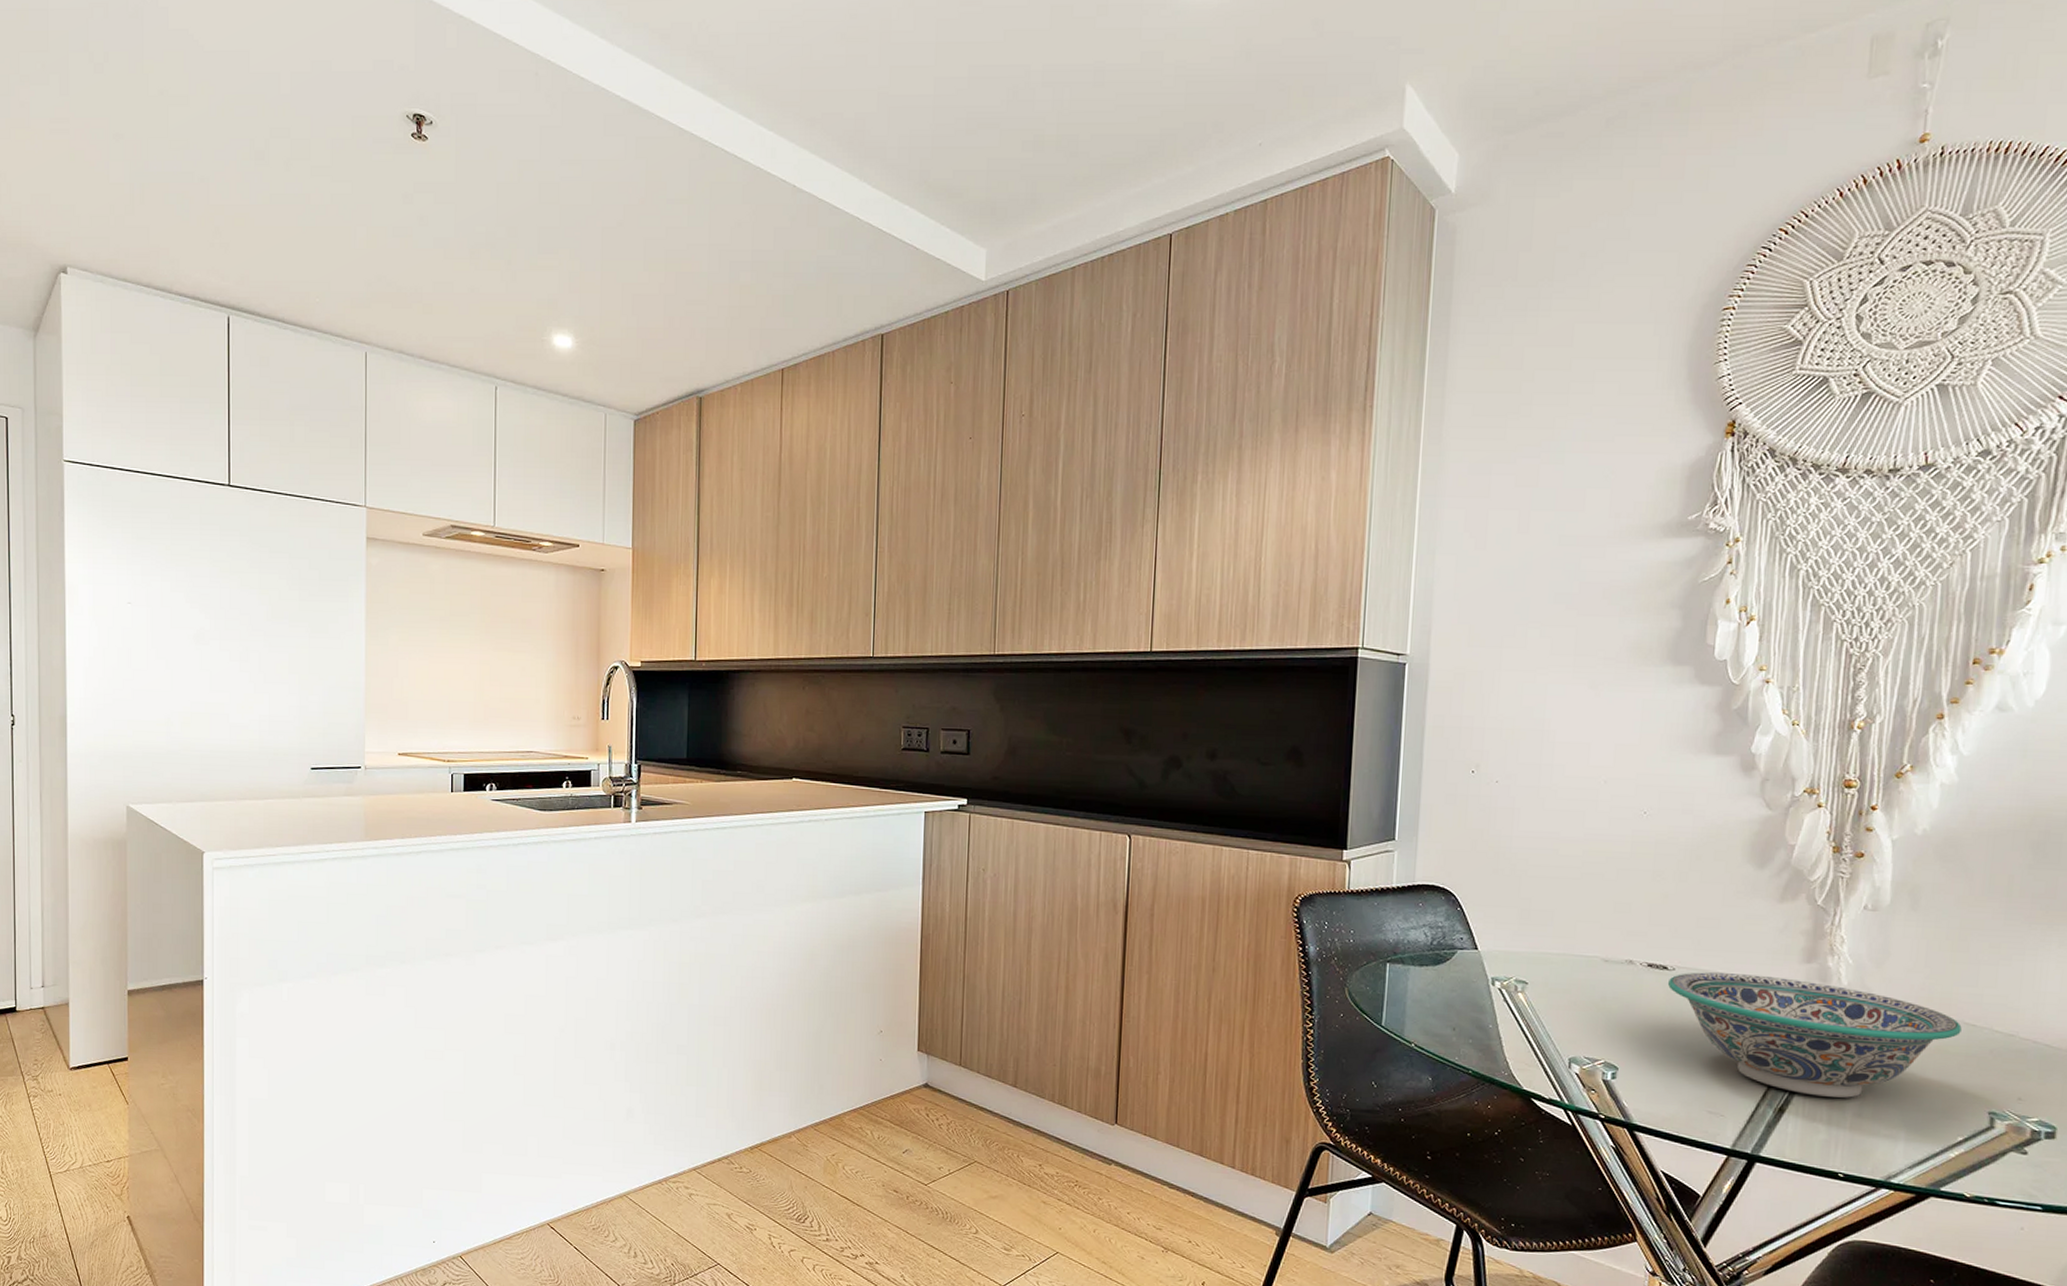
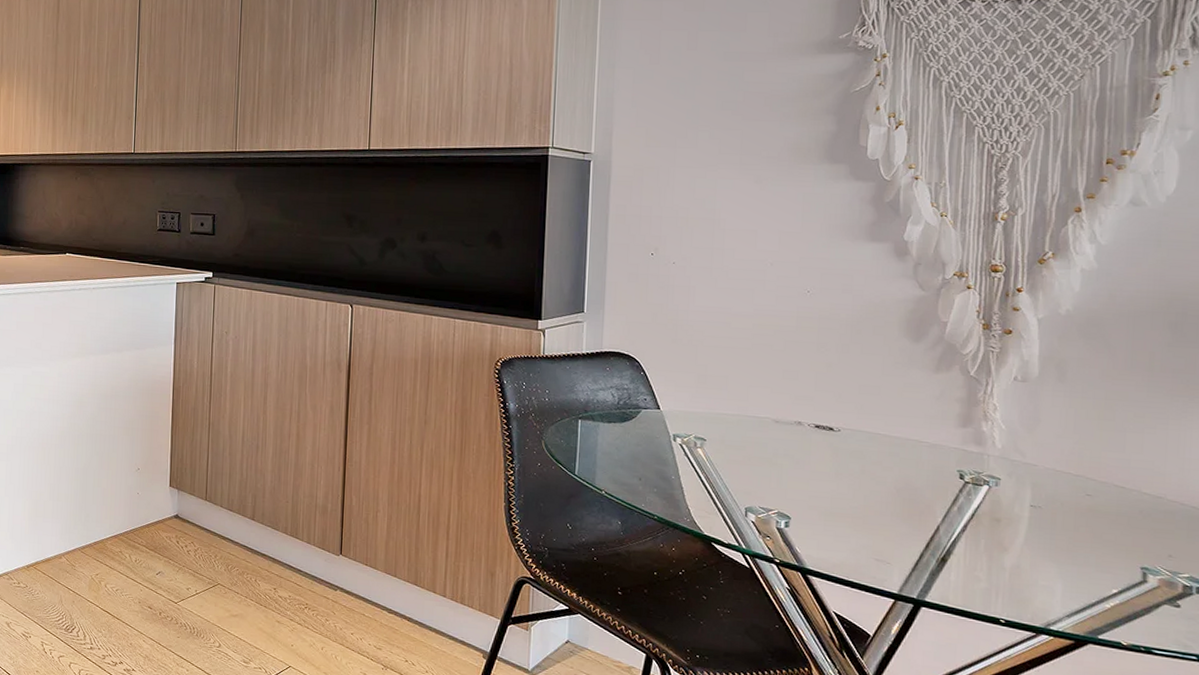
decorative bowl: present [1667,972,1962,1098] -> none [833,433,1111,551]

